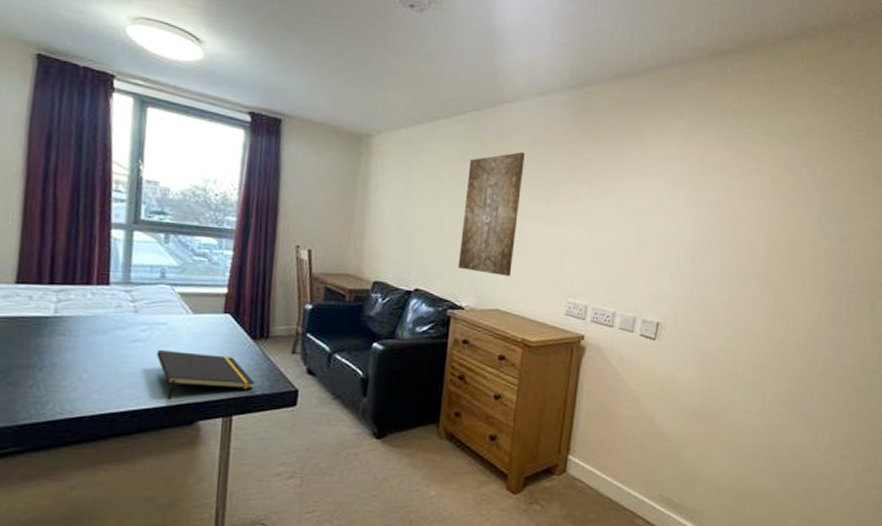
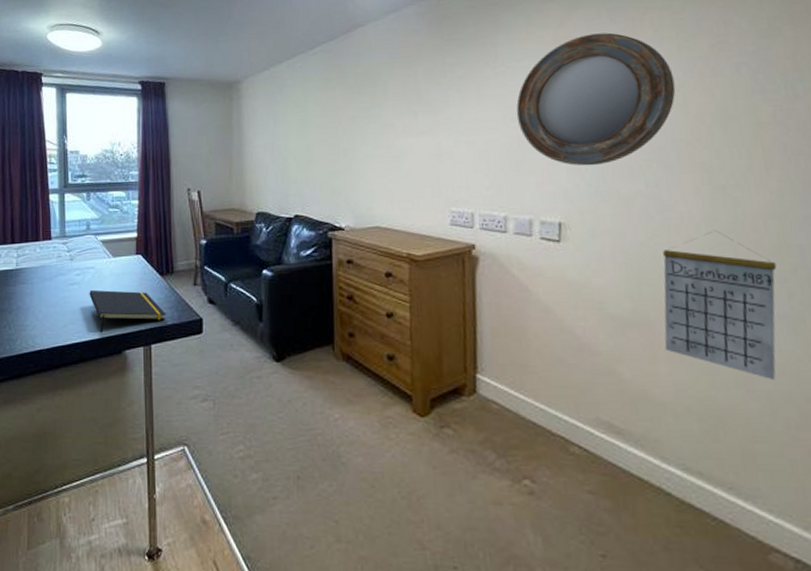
wall art: present [457,151,525,276] -> none [331,69,387,193]
home mirror: none [637,155,764,275] -> present [516,32,676,166]
calendar: none [720,341,807,464] -> present [663,230,777,380]

